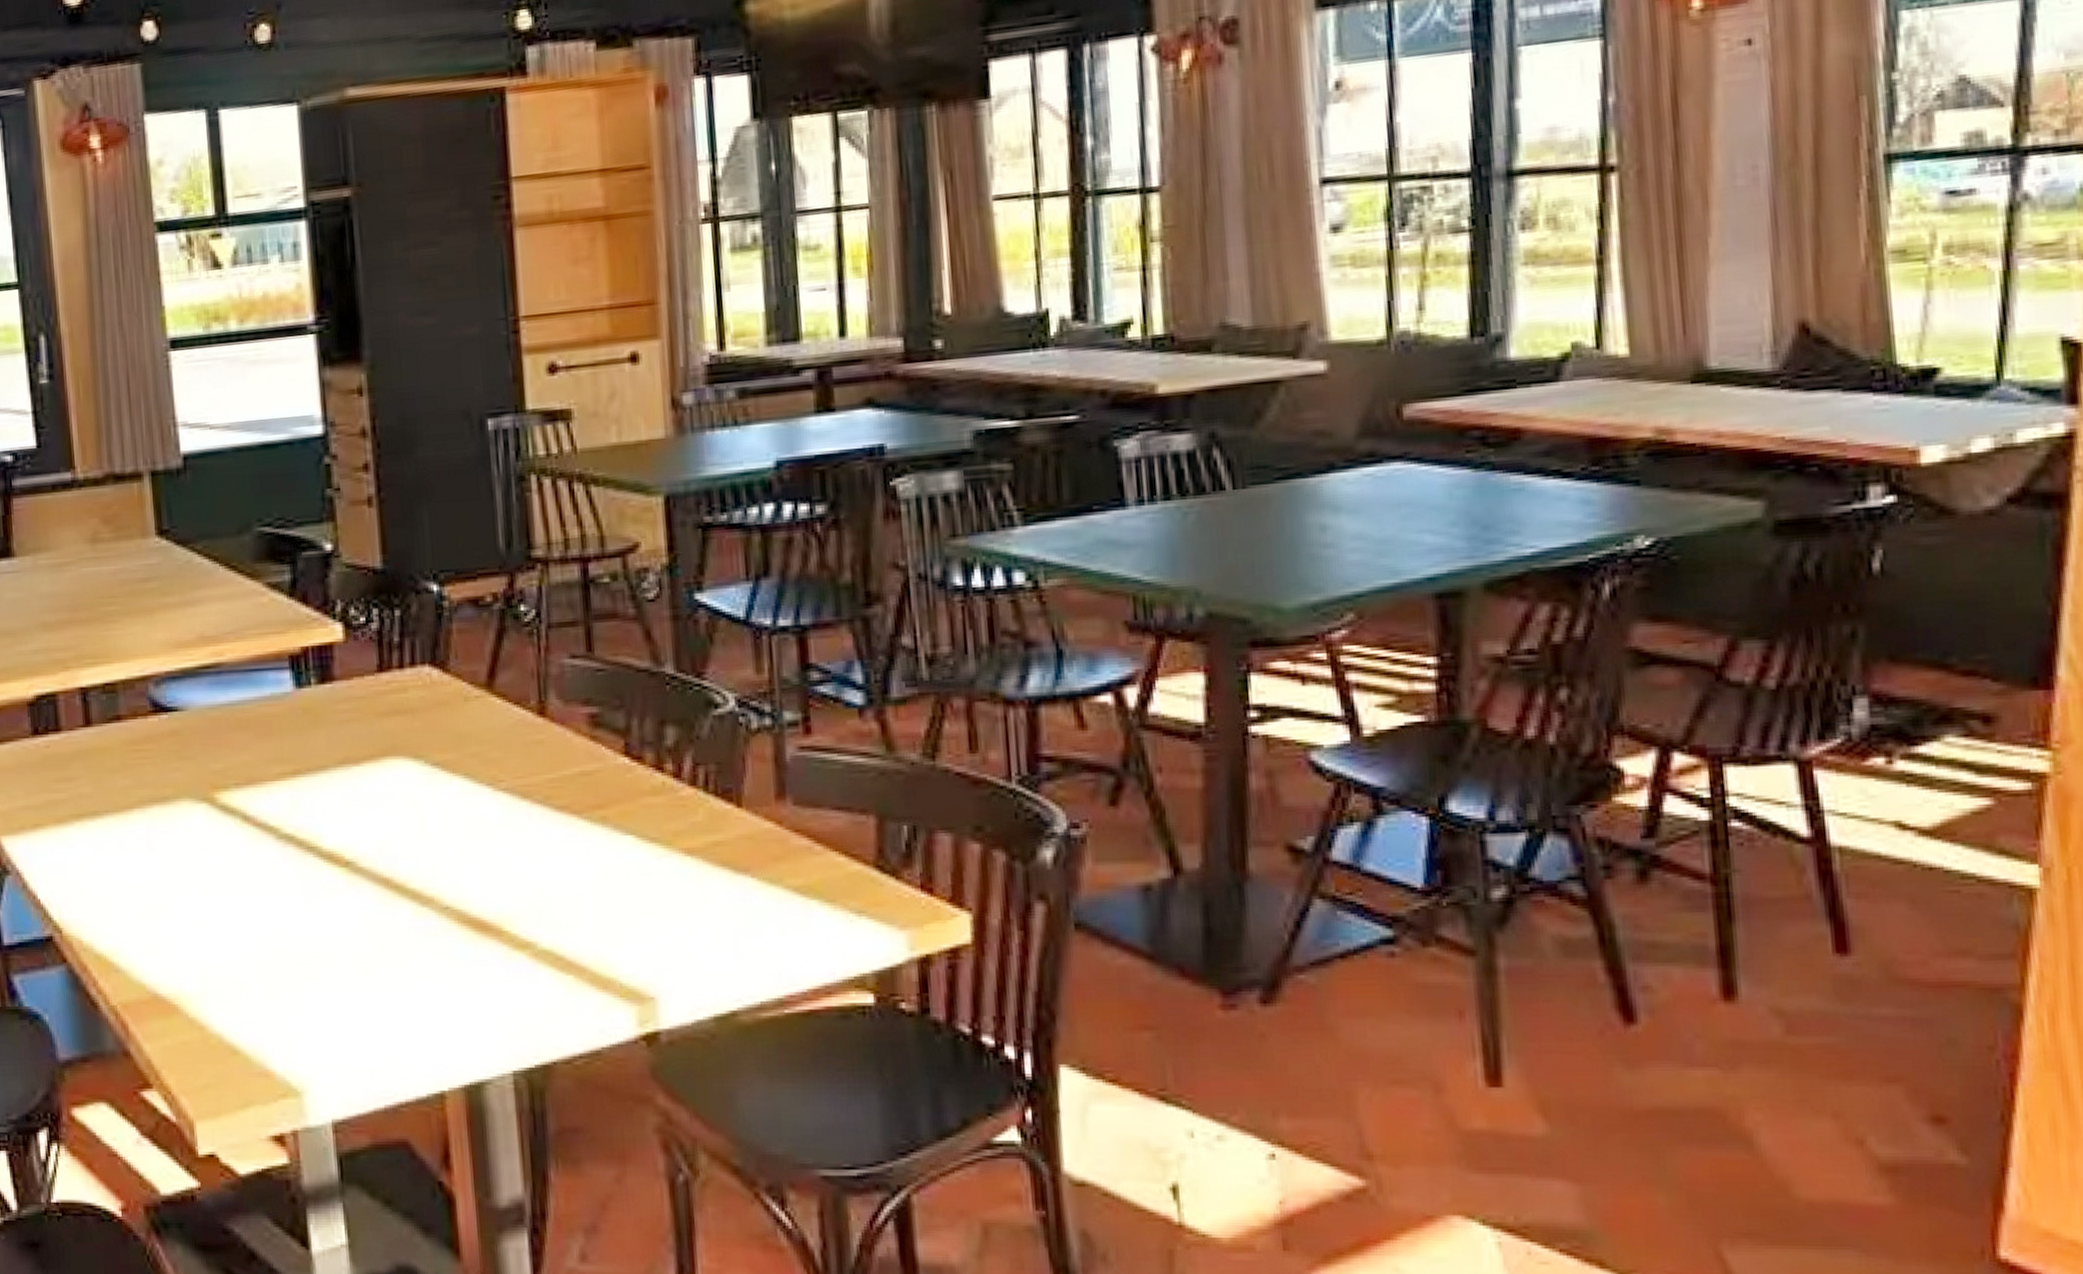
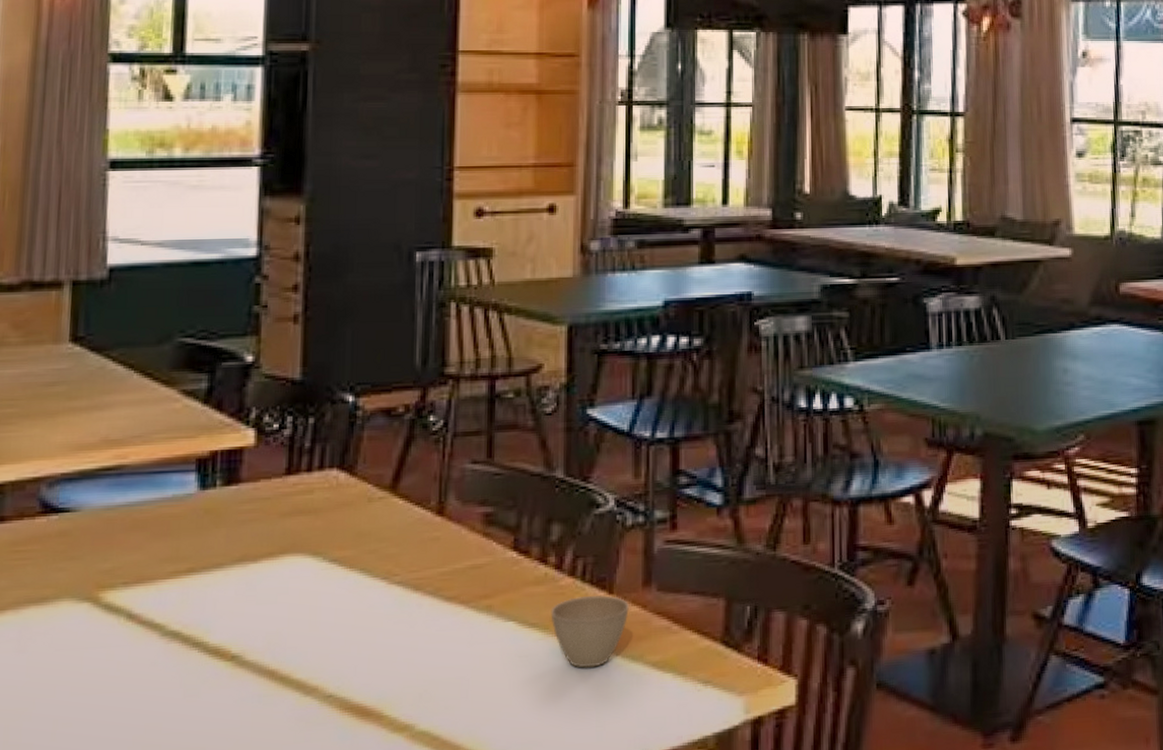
cup: none [672,807,763,890] -> present [551,594,630,668]

